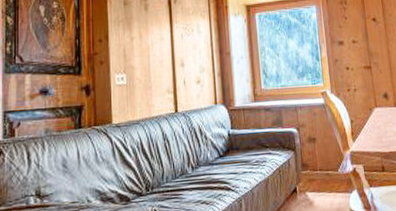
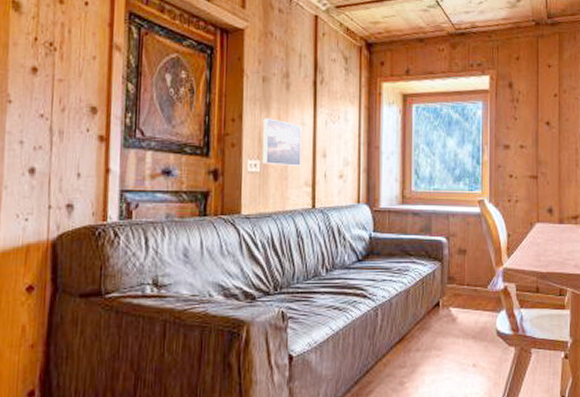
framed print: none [126,36,162,78] -> present [261,118,302,167]

